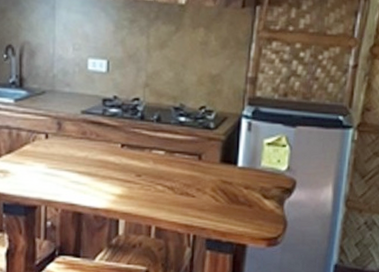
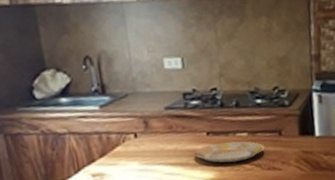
plate: none [104,158,181,181] -> present [193,141,265,163]

